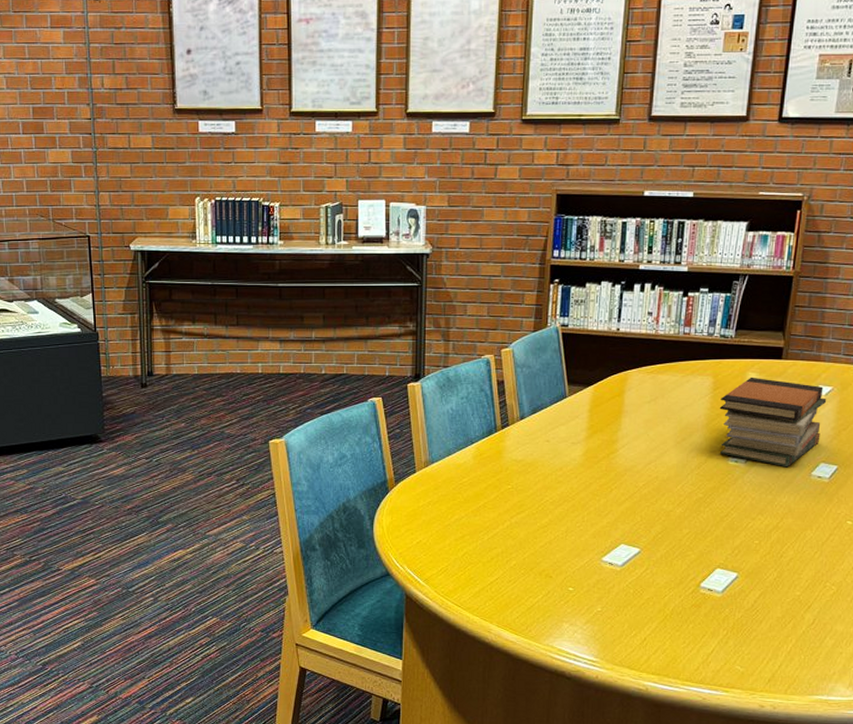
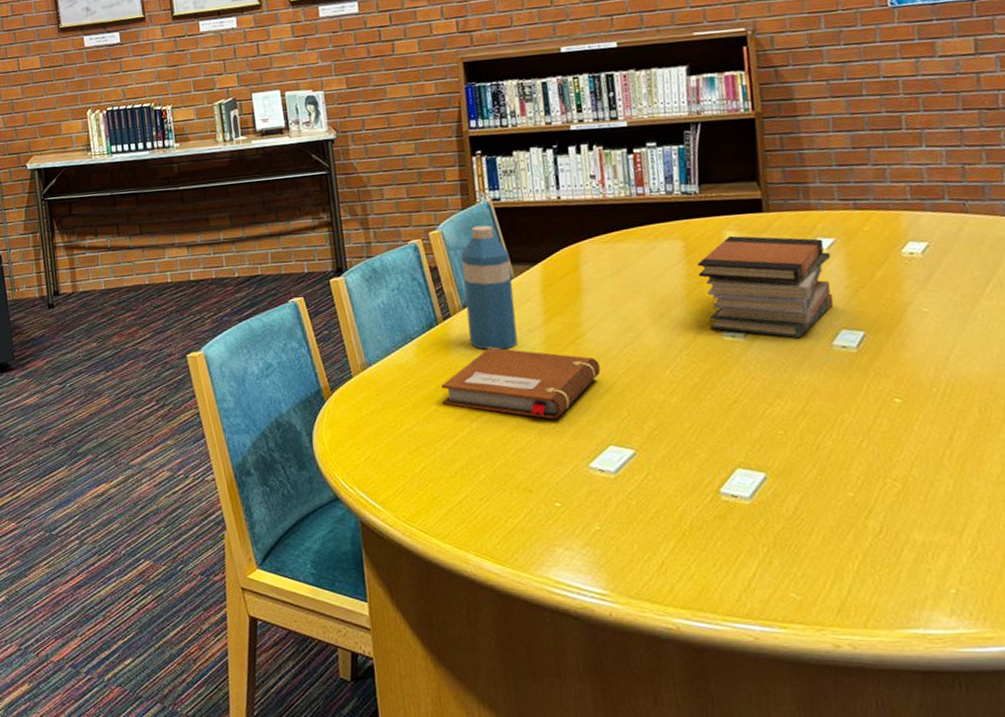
notebook: none [490,456,625,520] -> present [441,348,601,420]
water bottle: none [521,347,568,458] -> present [460,225,518,350]

